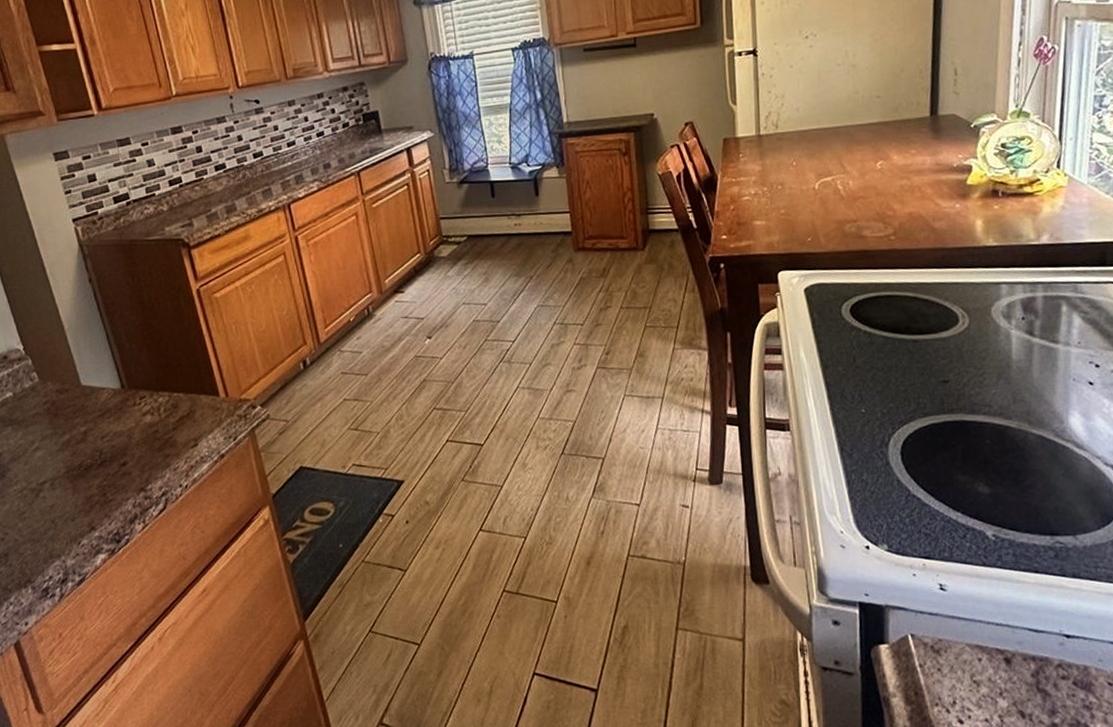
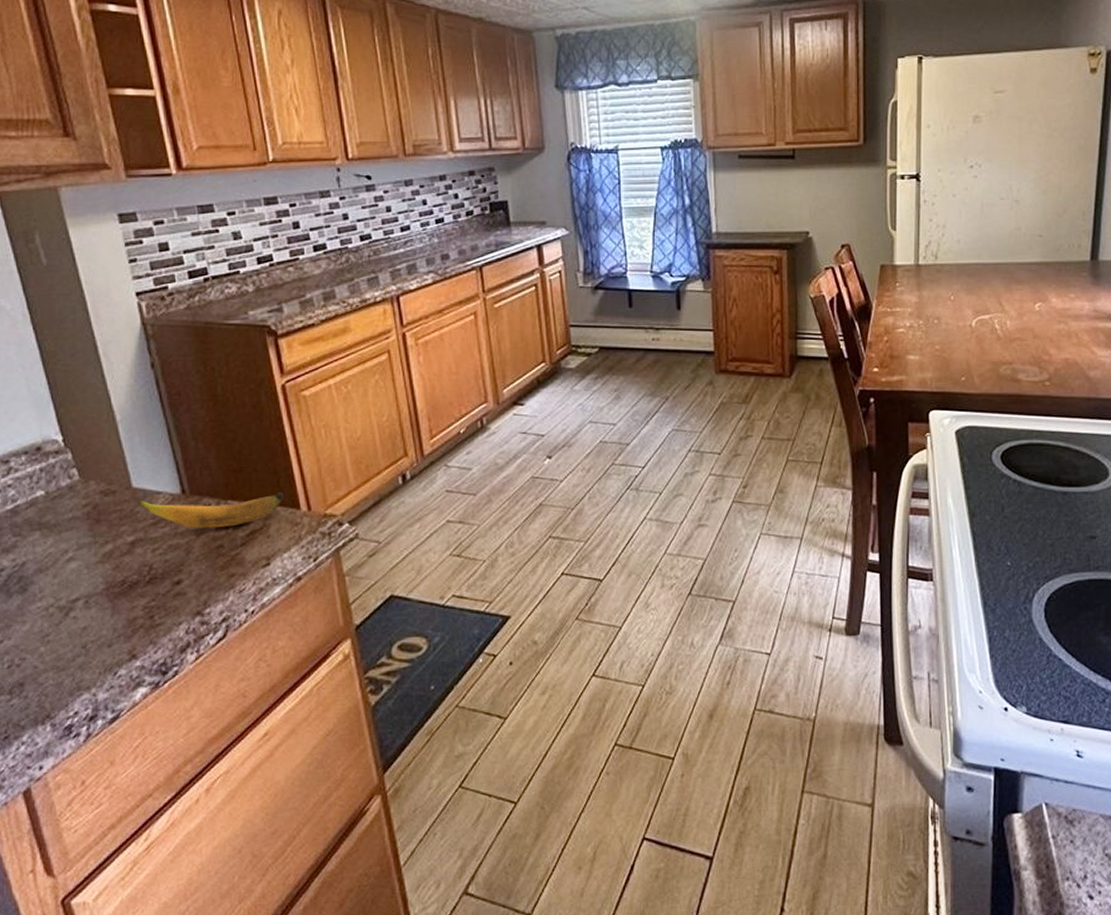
banana: none [87,382,206,417] -> present [138,492,285,528]

